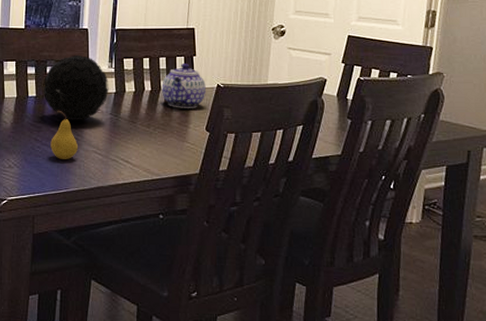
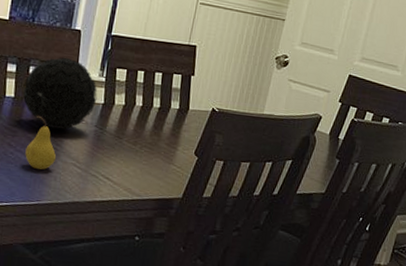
teapot: present [162,62,206,108] -> none [153,81,201,131]

